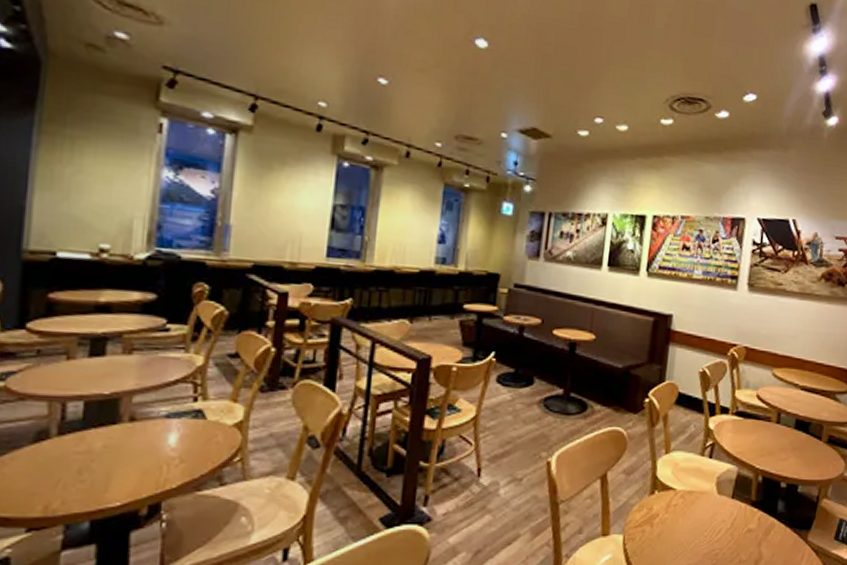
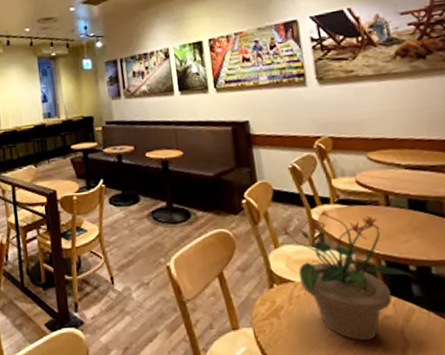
potted plant: none [673,420,783,551] -> present [280,210,415,340]

